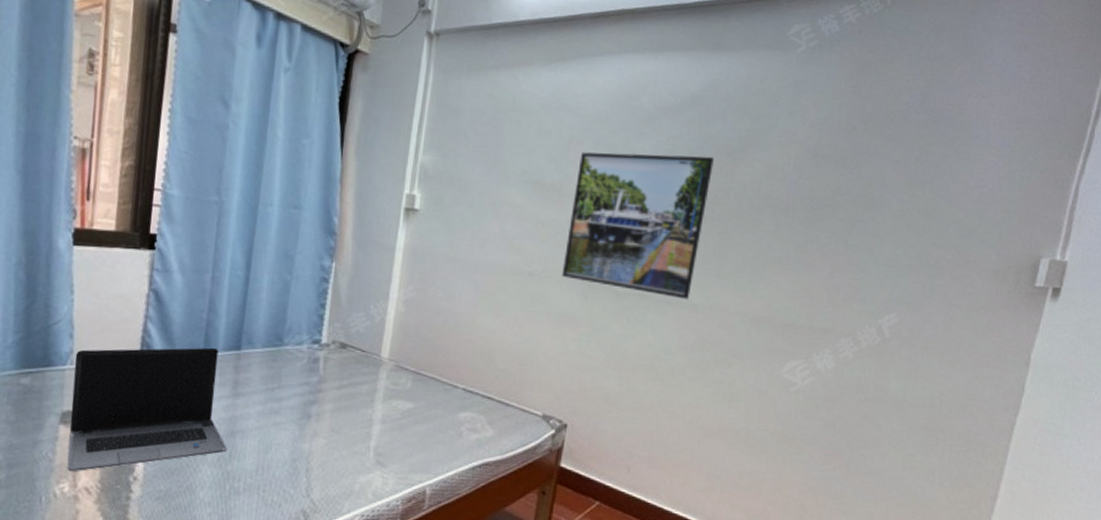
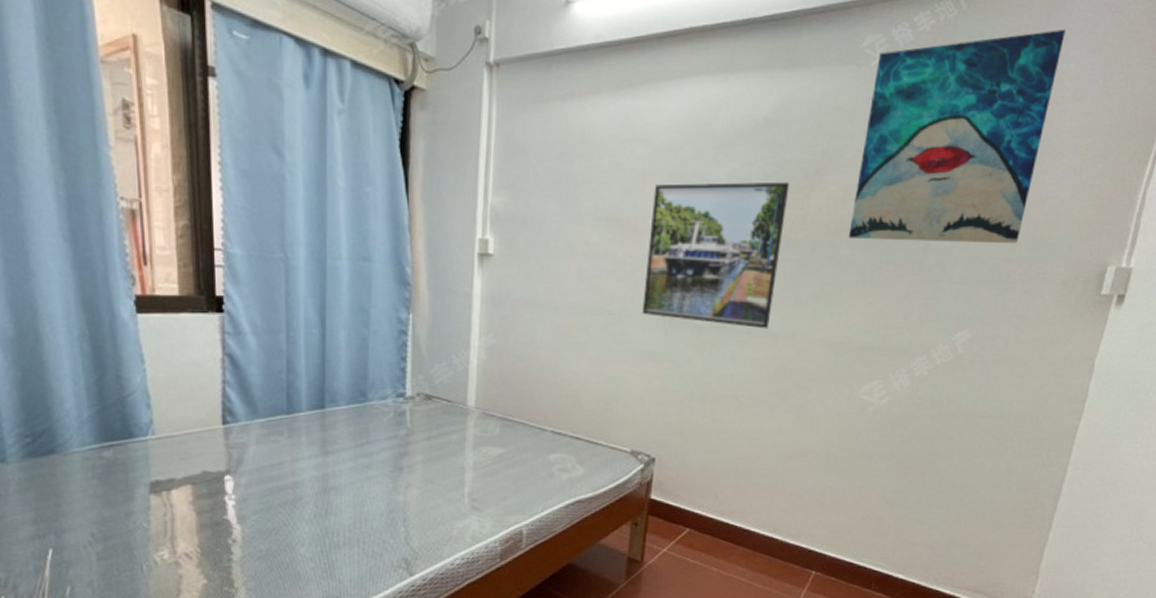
laptop computer: present [67,347,228,471] -> none [155,408,323,538]
wall art: none [772,27,991,230] -> present [848,29,1066,244]

